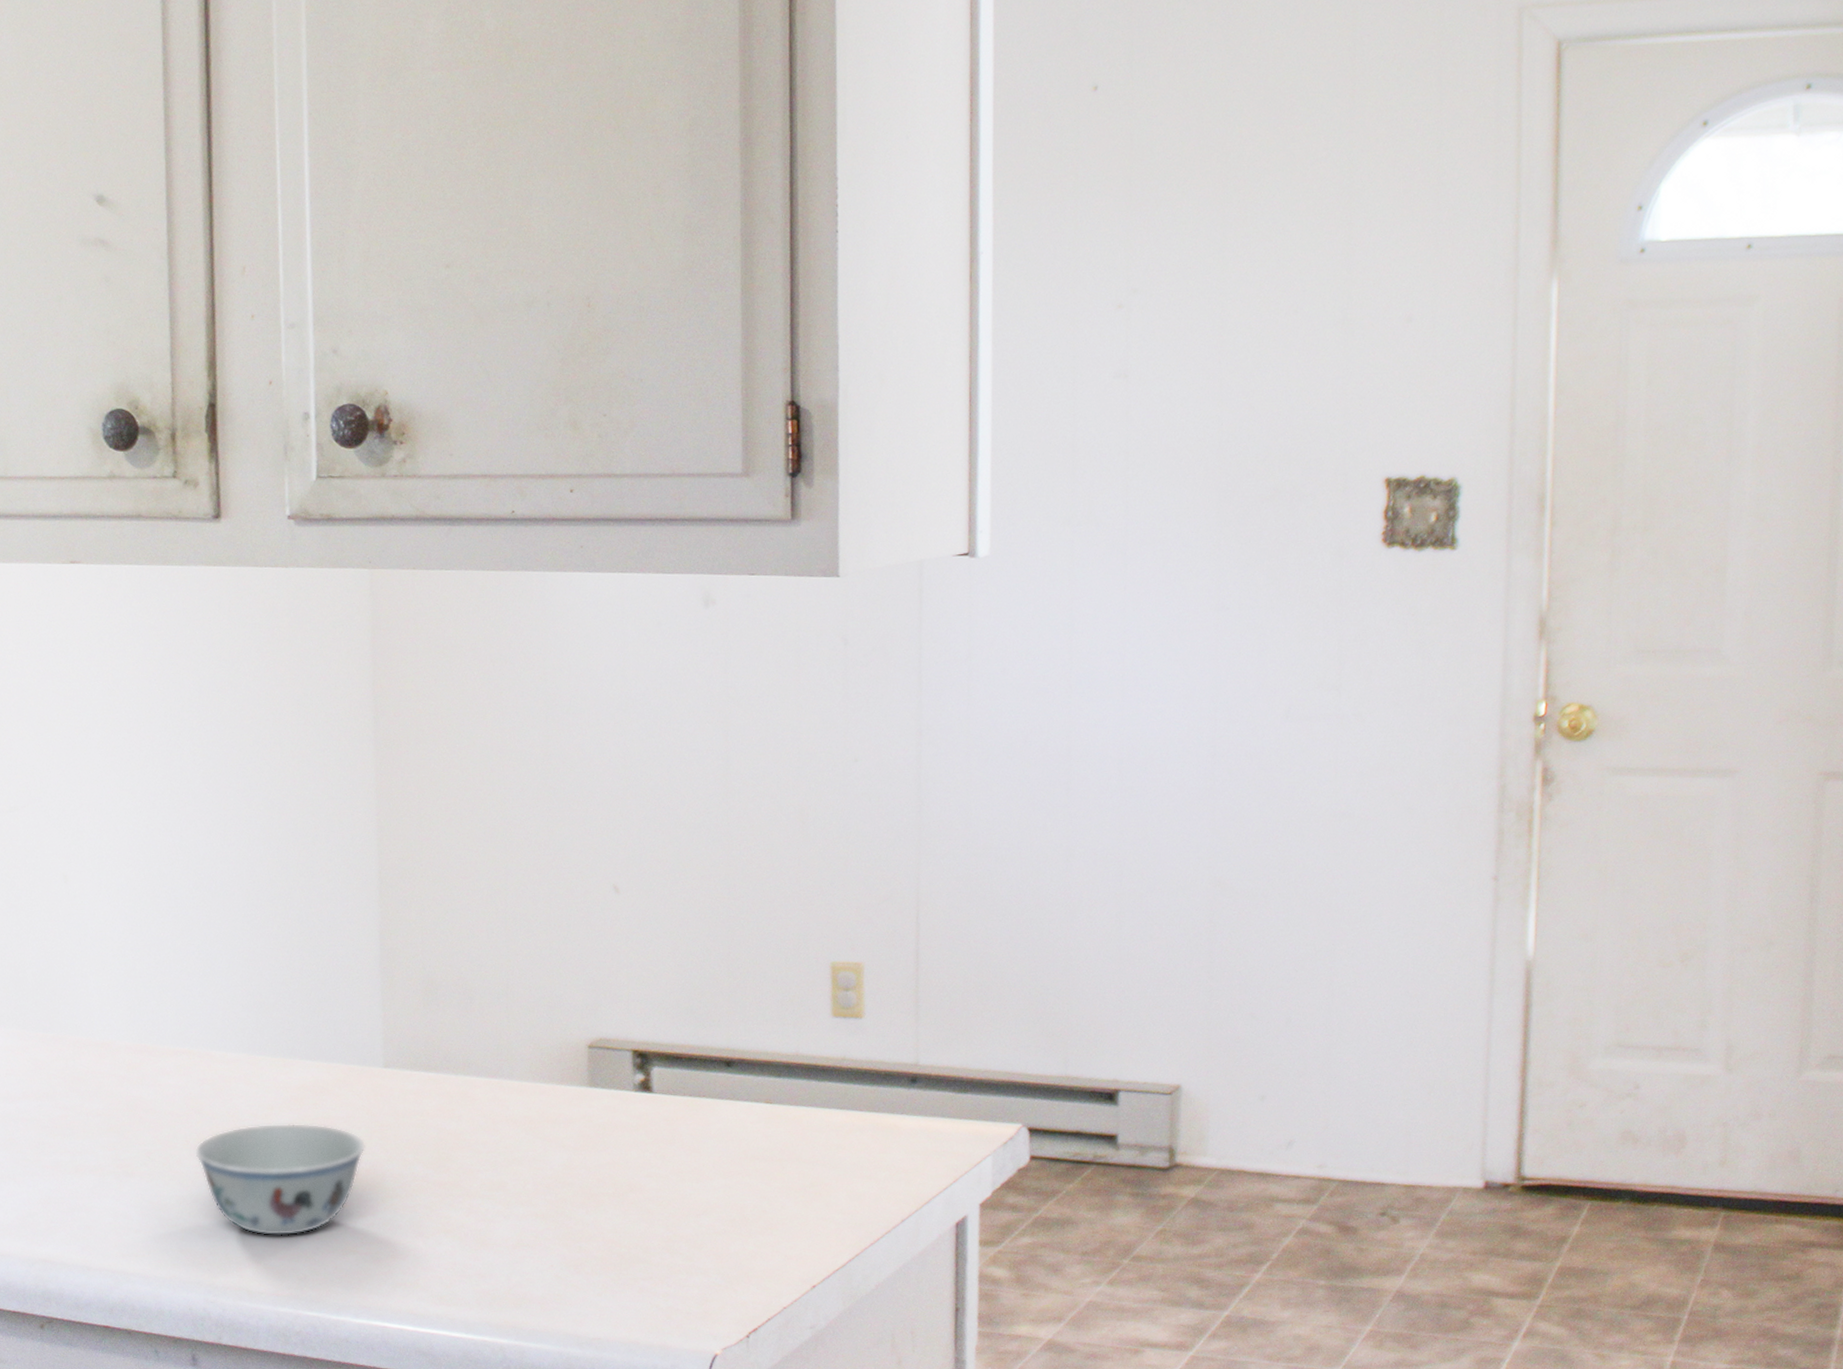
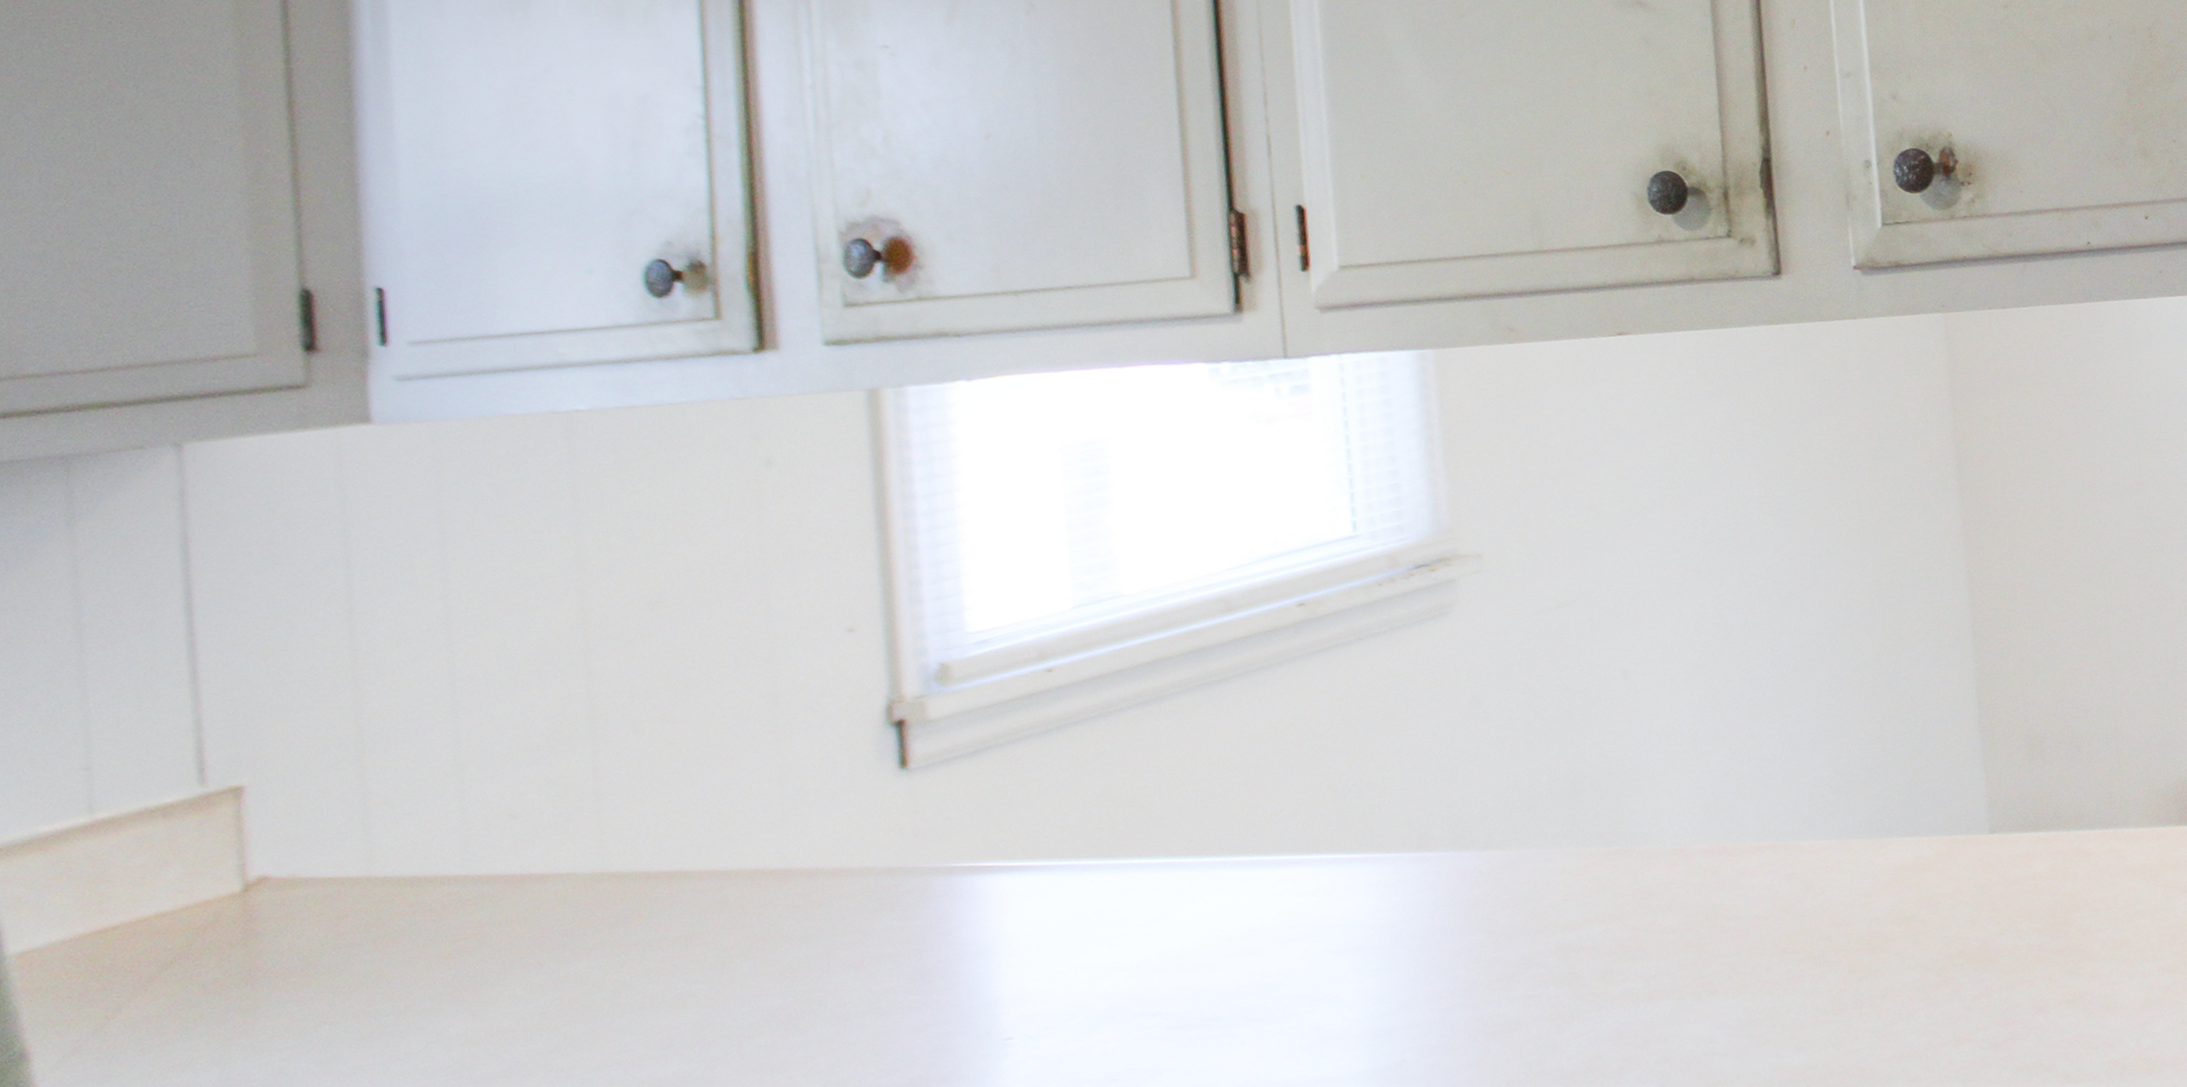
bowl: present [194,1123,366,1236] -> none [1784,905,1976,1038]

